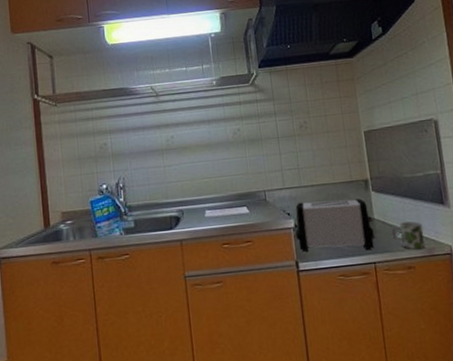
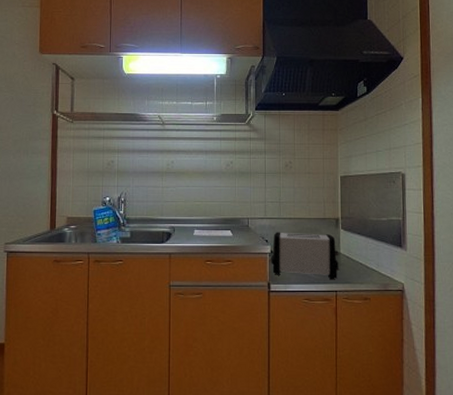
mug: present [391,221,425,250] -> none [354,259,382,284]

